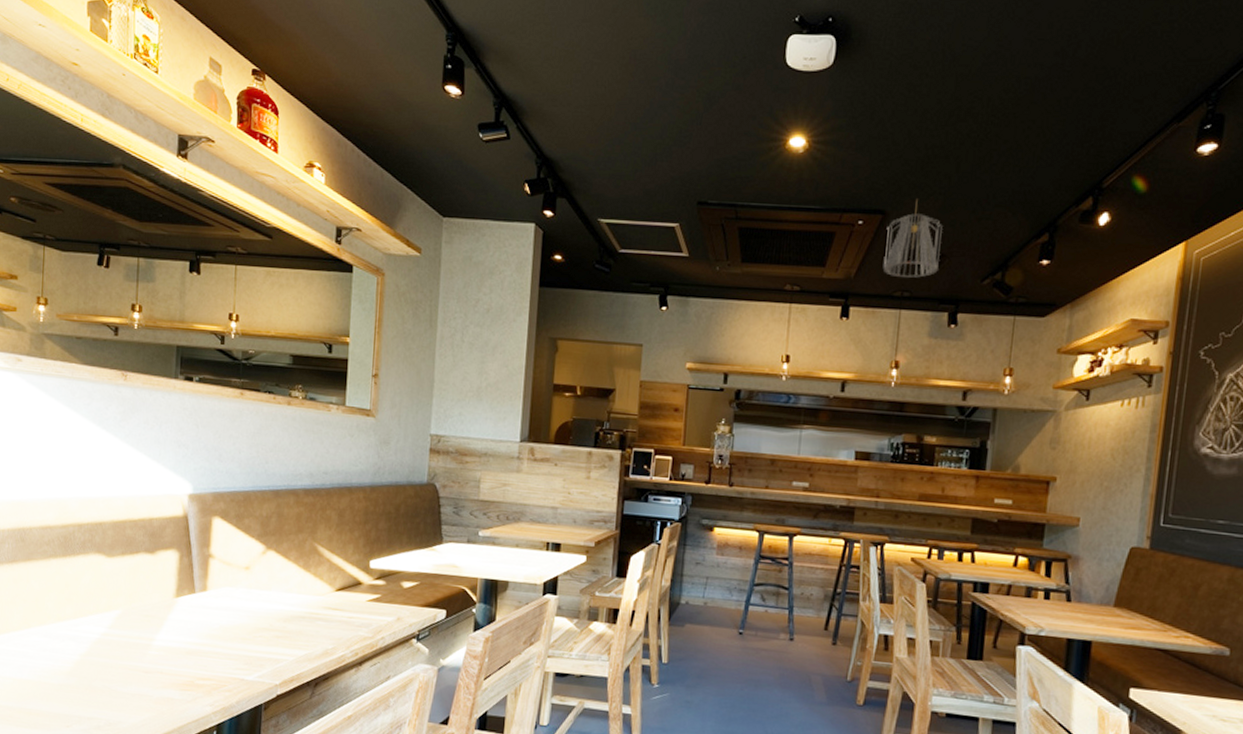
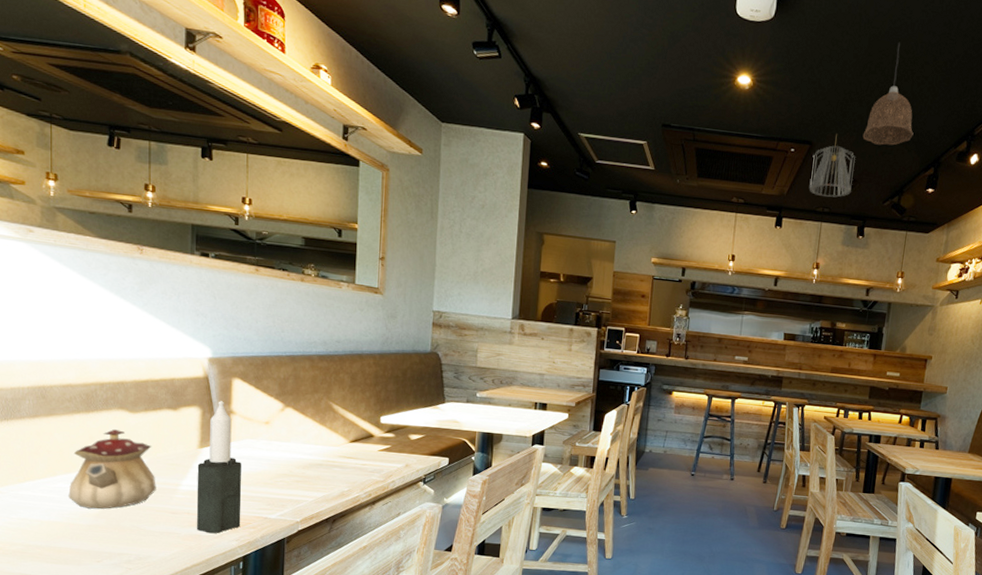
teapot: none [41,576,130,666] -> present [68,429,156,509]
candle: none [170,543,219,697] -> present [196,401,242,534]
pendant lamp: none [951,80,1019,209] -> present [862,42,914,146]

